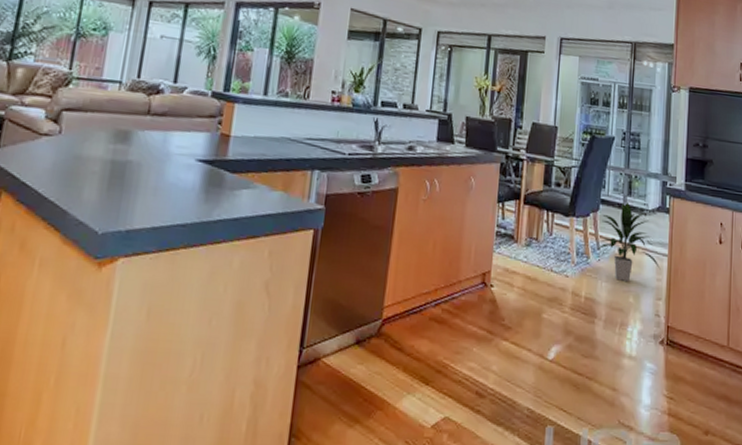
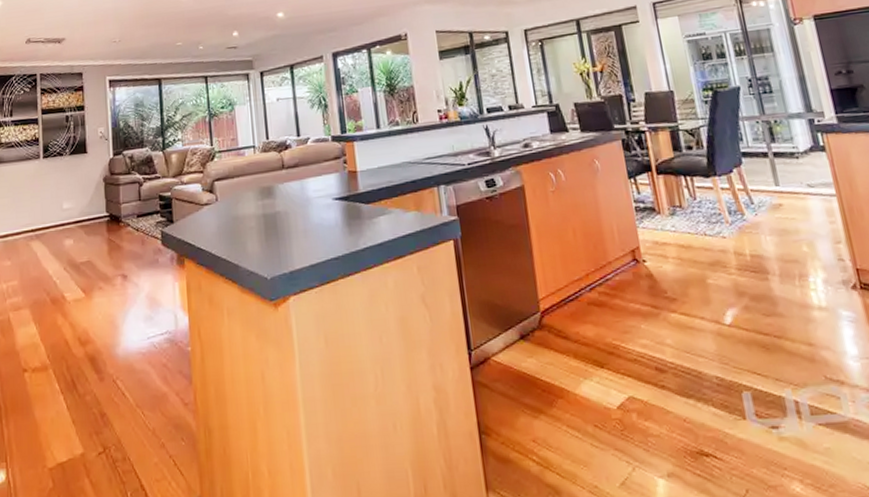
indoor plant: present [598,201,661,282] -> none [746,148,831,232]

